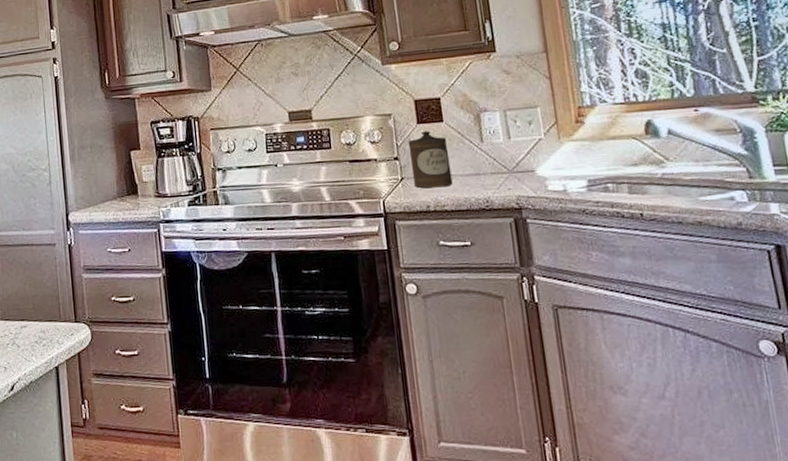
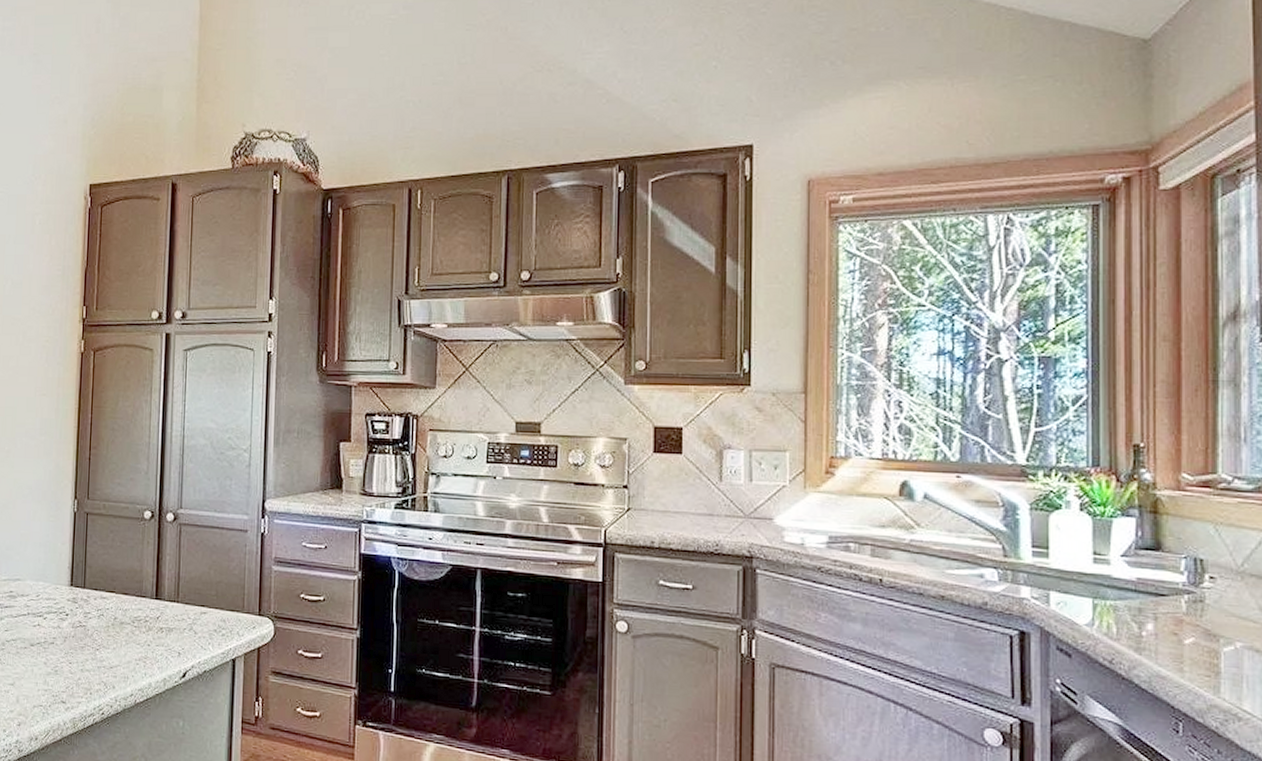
canister: present [408,131,453,189] -> none [640,461,683,524]

